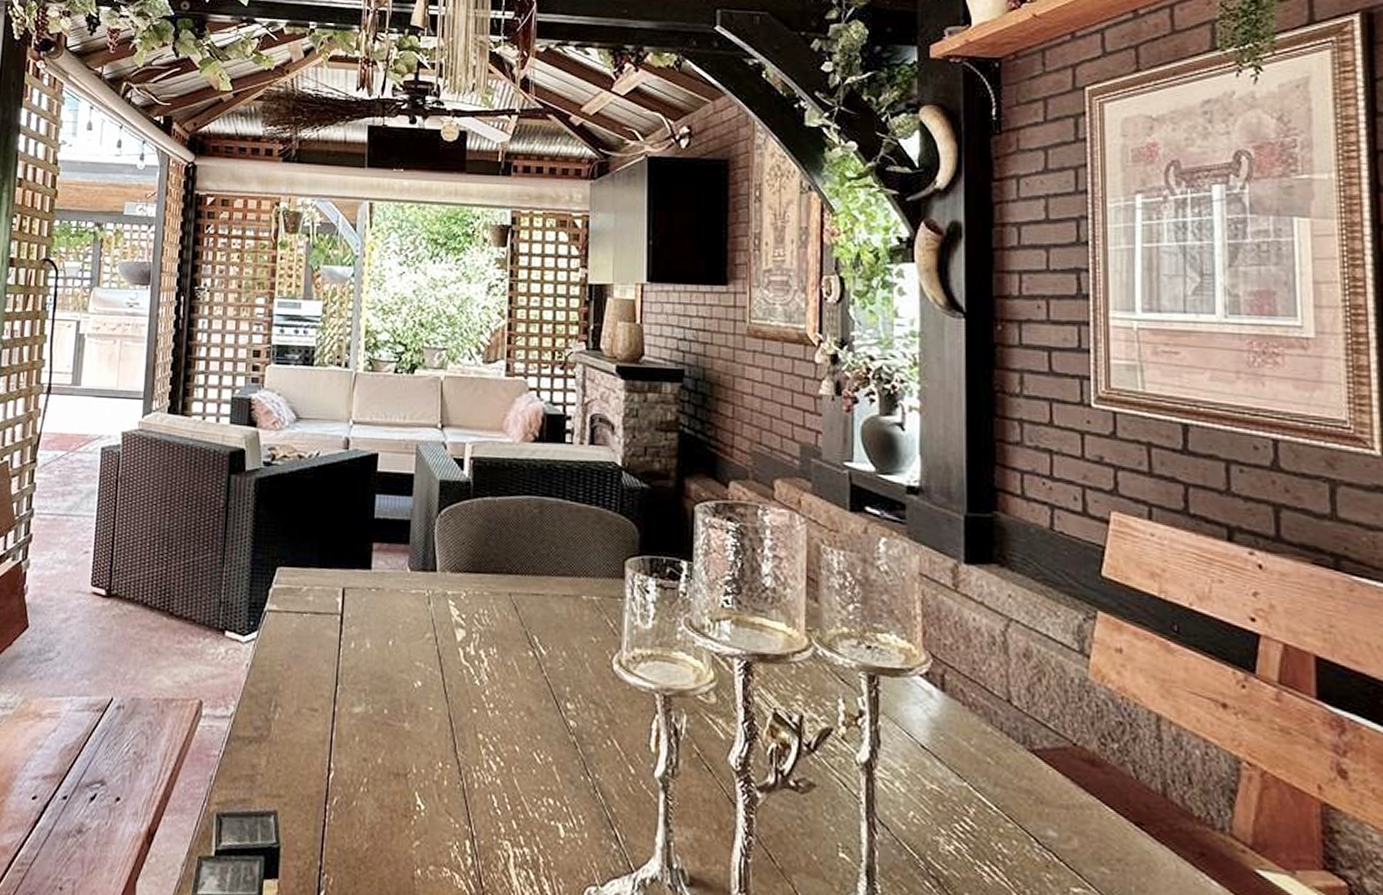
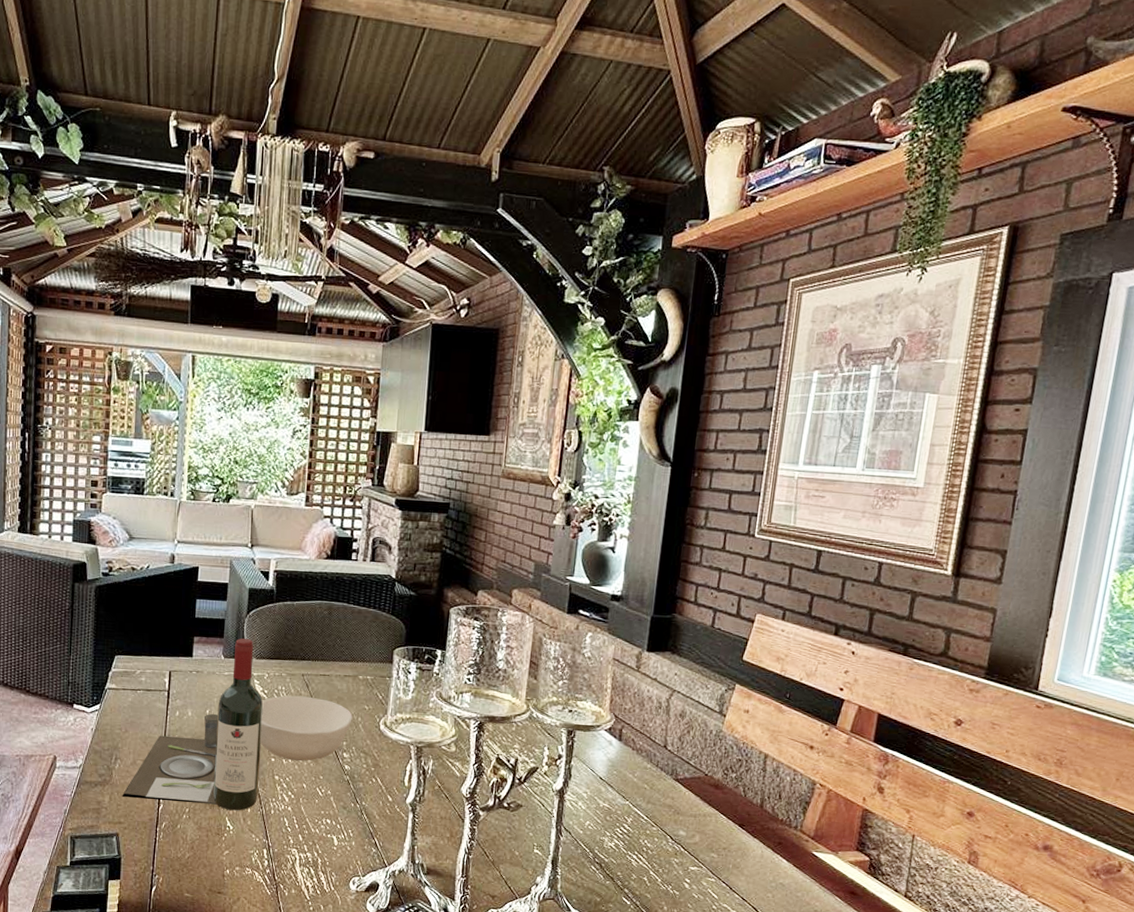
place setting: none [282,646,404,774] -> present [122,714,219,805]
wine bottle: none [398,545,461,783] -> present [213,638,264,811]
bowl: none [458,621,576,714] -> present [260,695,353,762]

